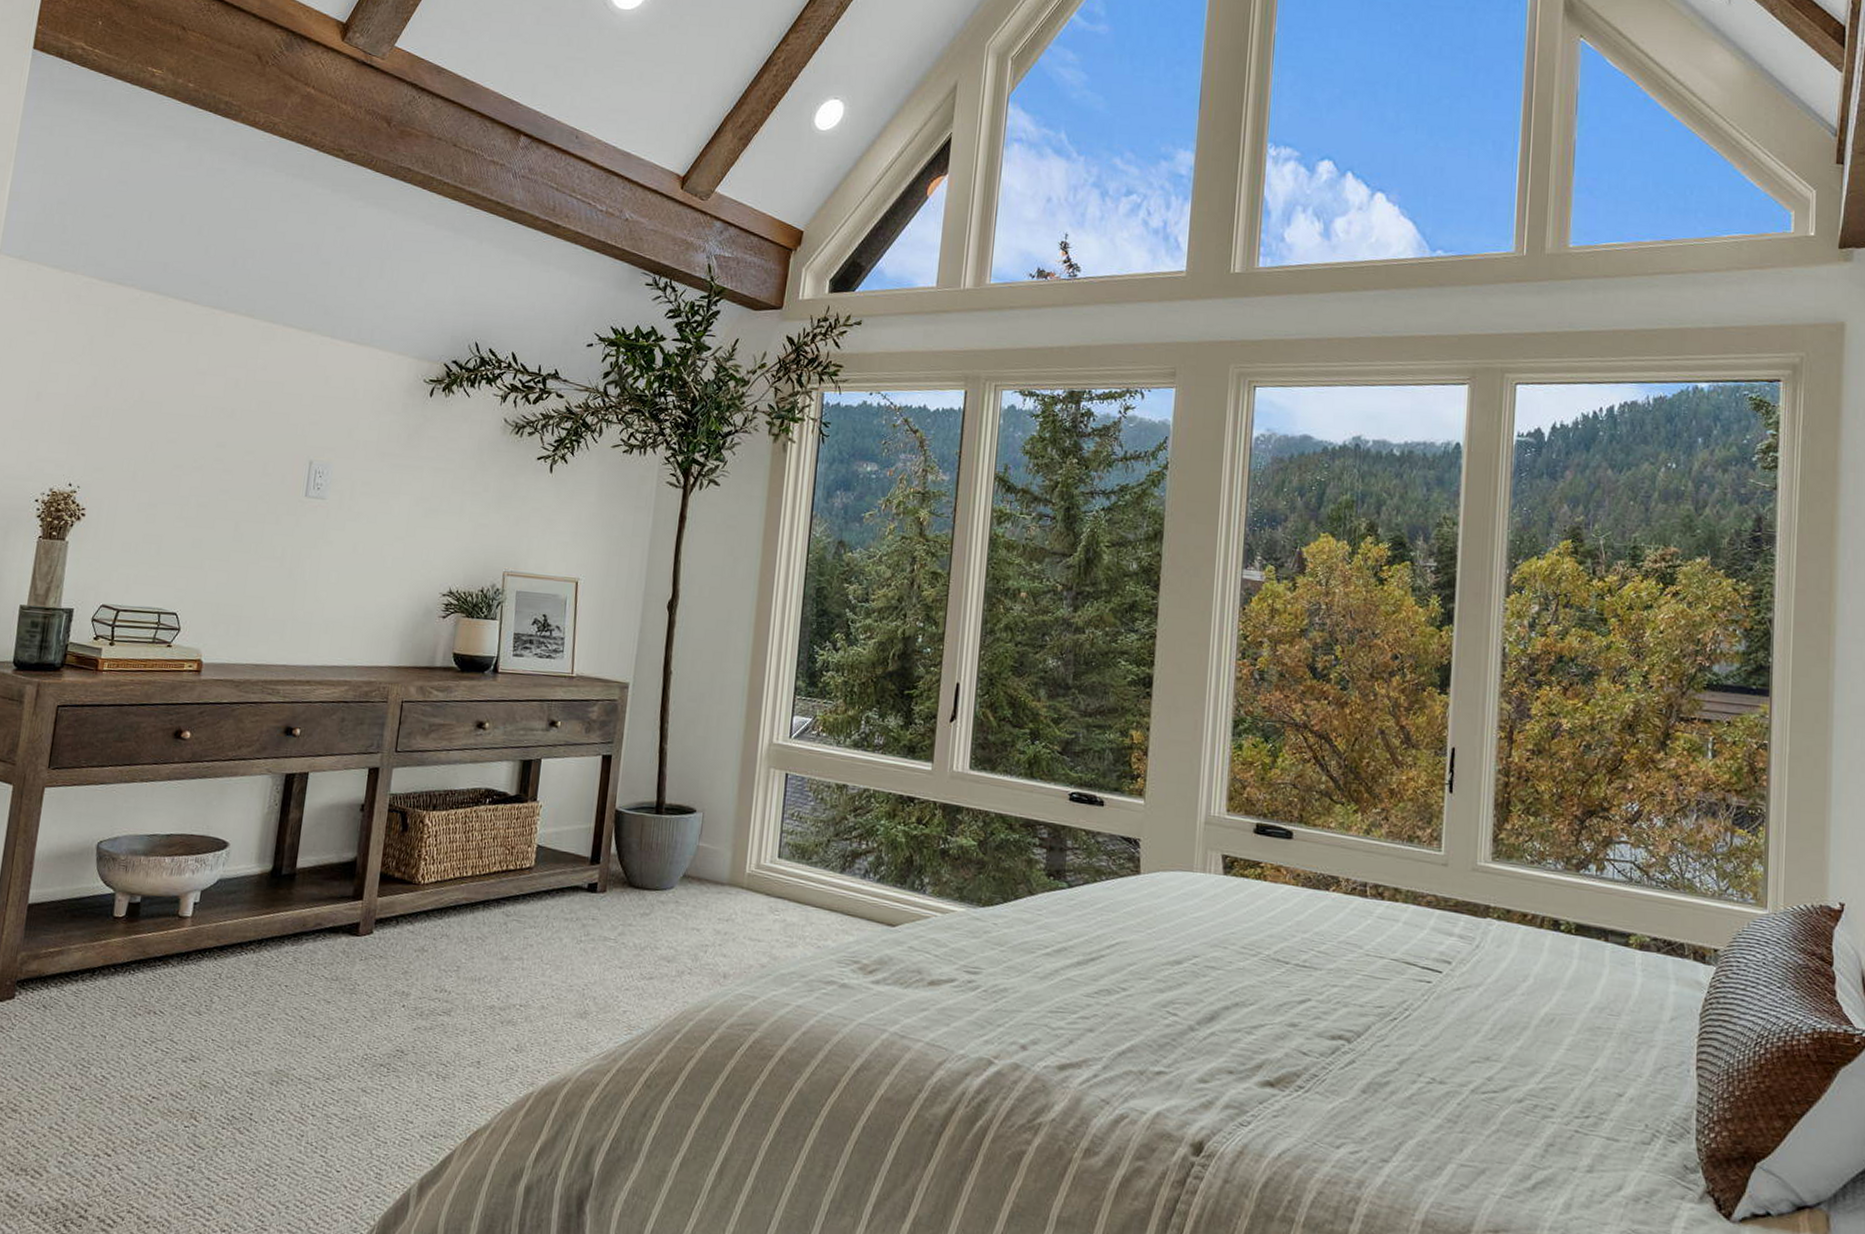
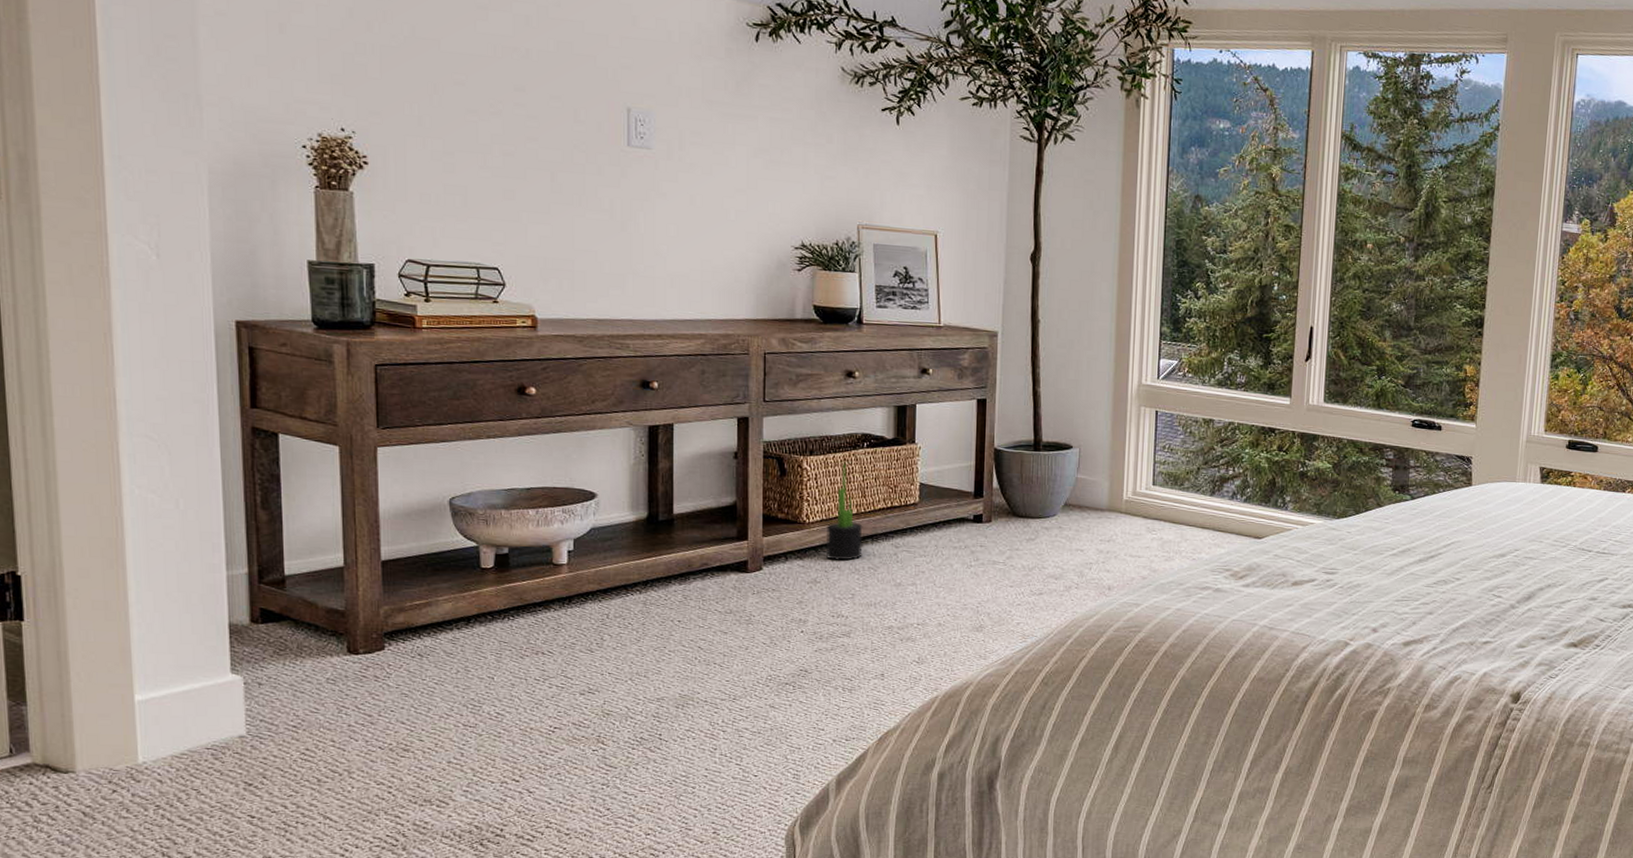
decorative plant: none [436,820,476,928] -> present [826,463,863,561]

